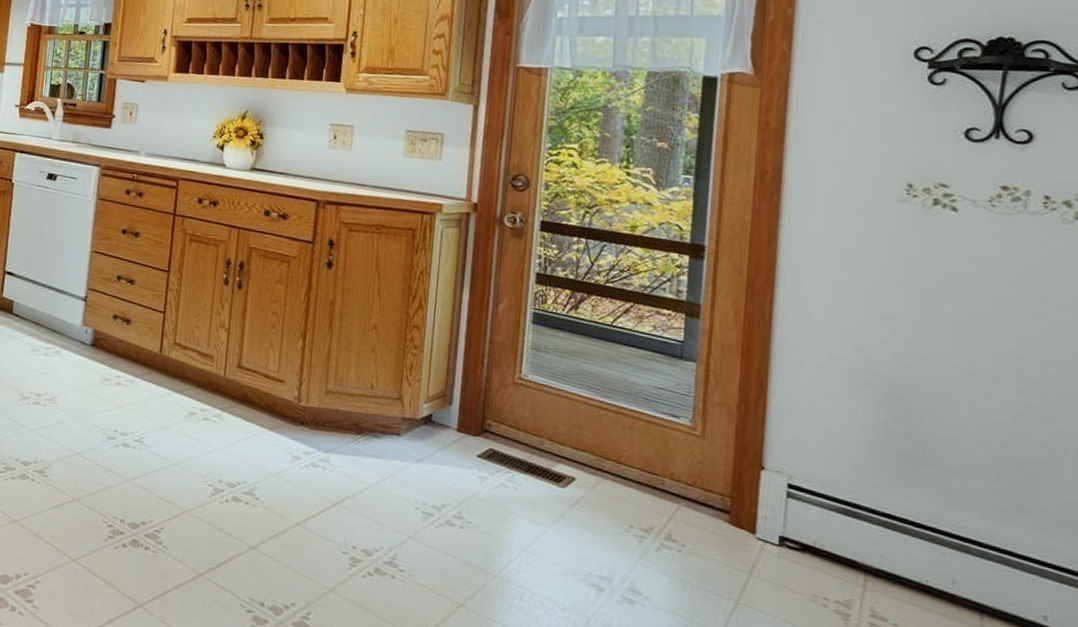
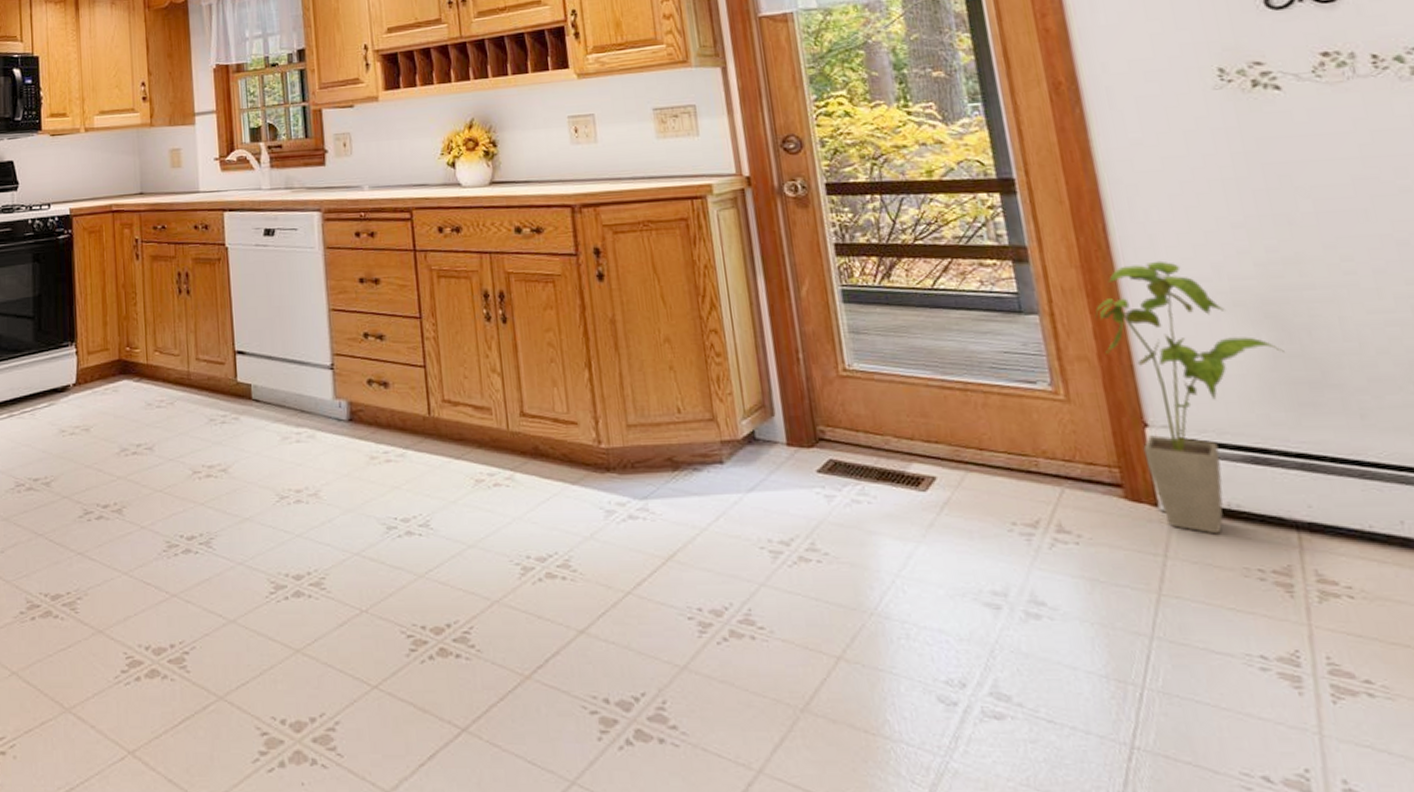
house plant: none [744,335,896,565] -> present [1094,260,1284,535]

